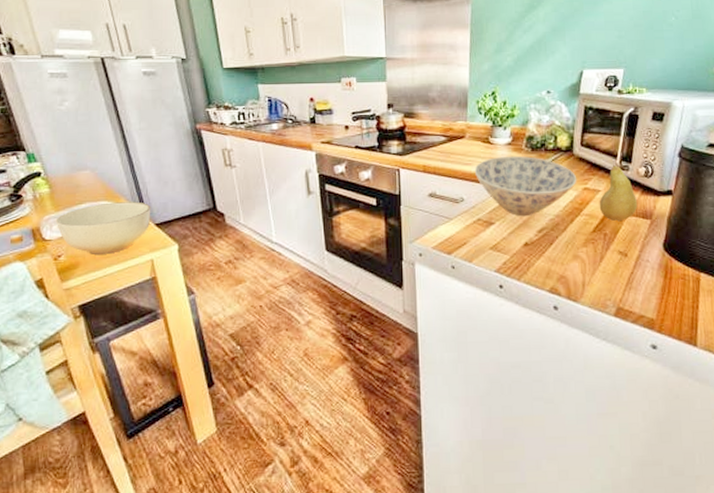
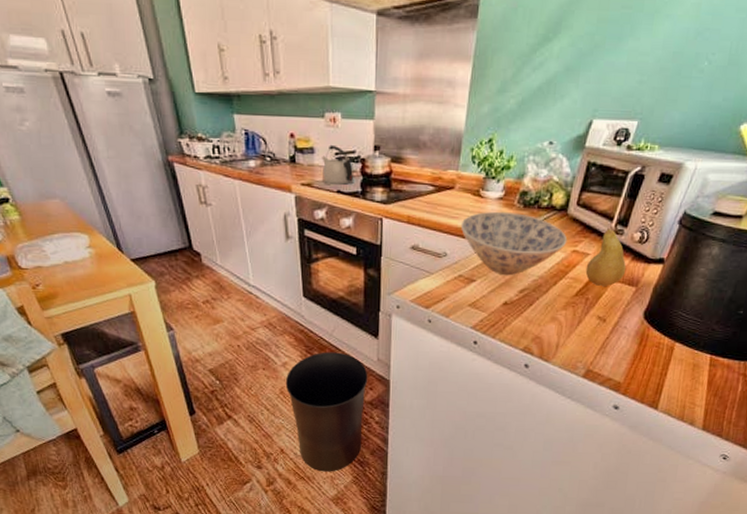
bowl: present [55,201,151,254] -> none [29,234,126,286]
waste bin: none [309,306,395,445] -> present [285,352,368,472]
kettle: none [340,105,370,142] -> present [321,144,353,185]

